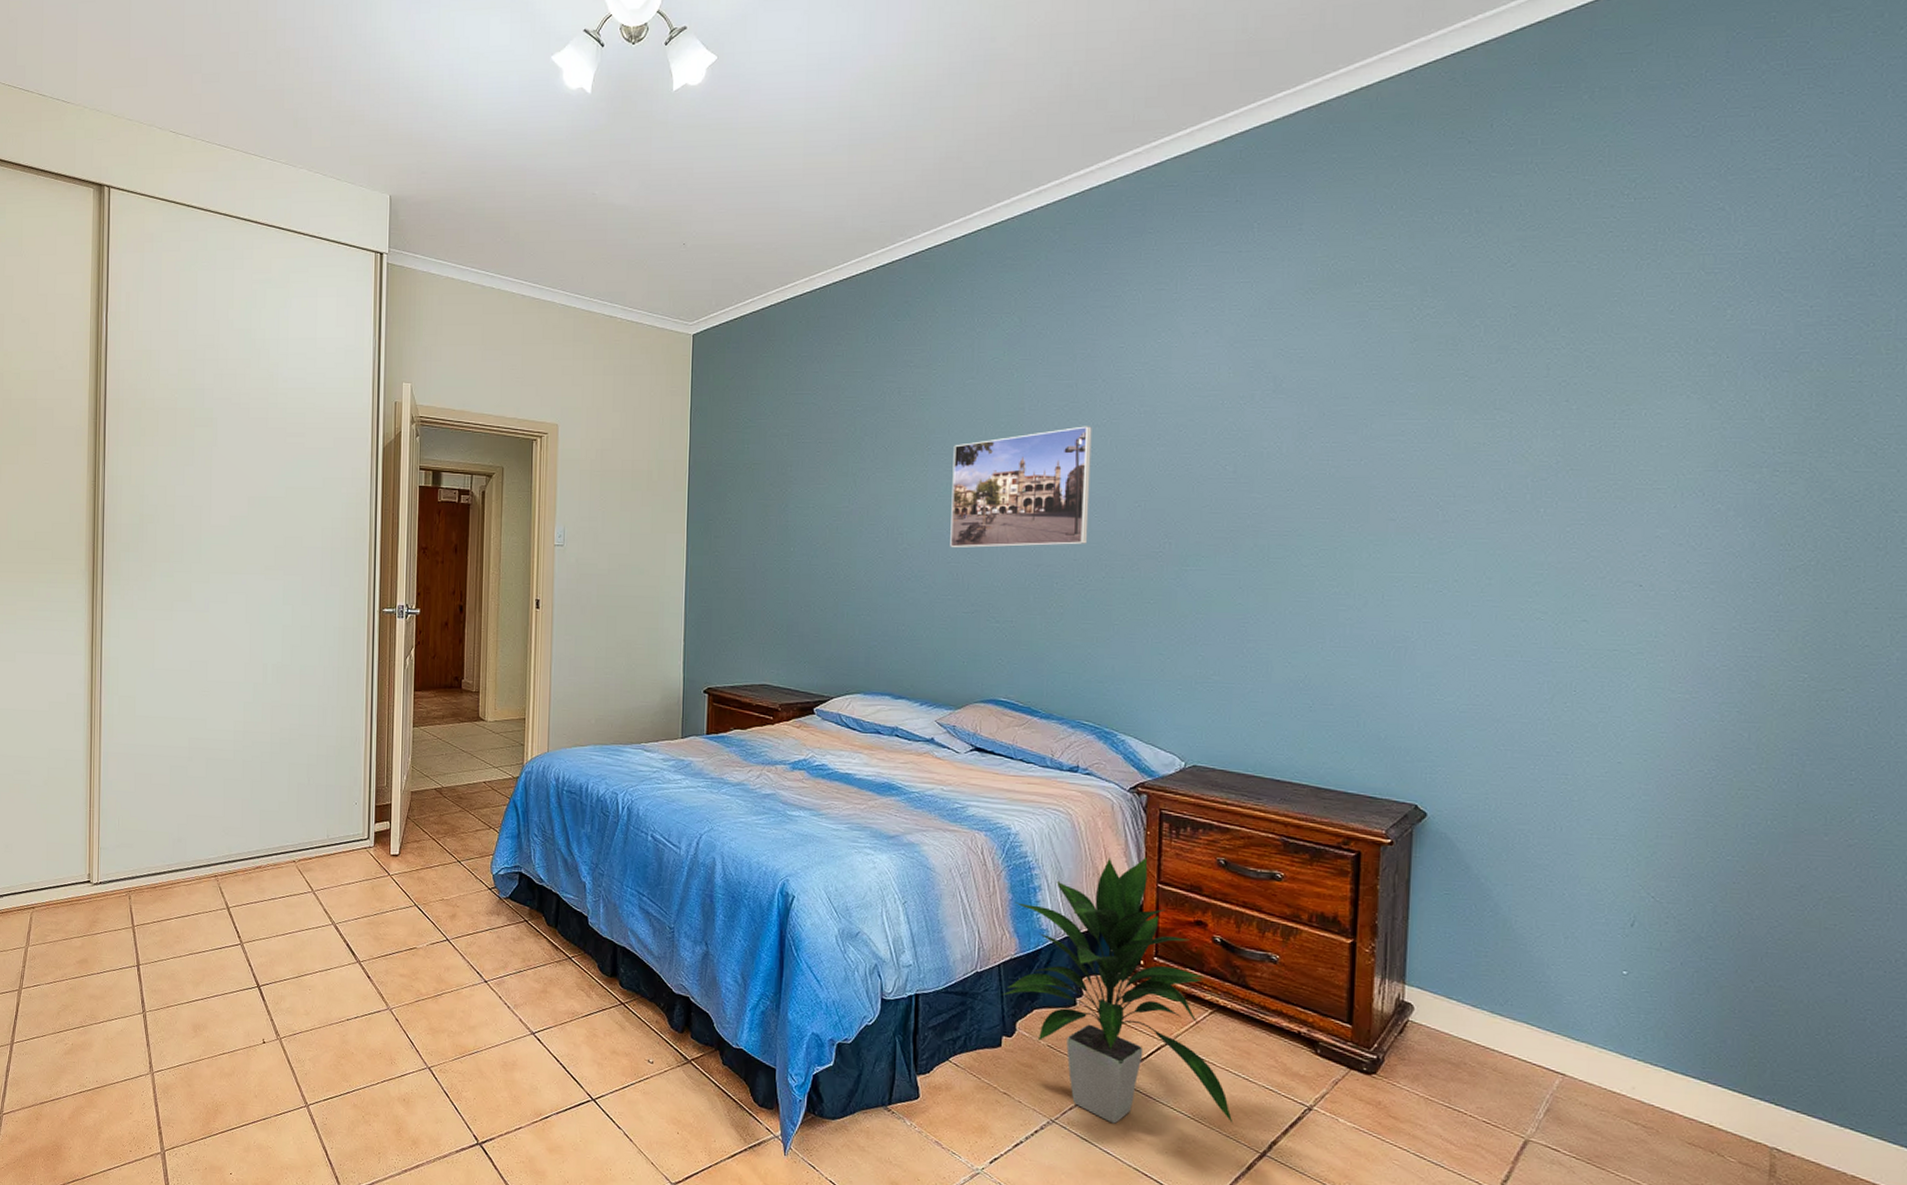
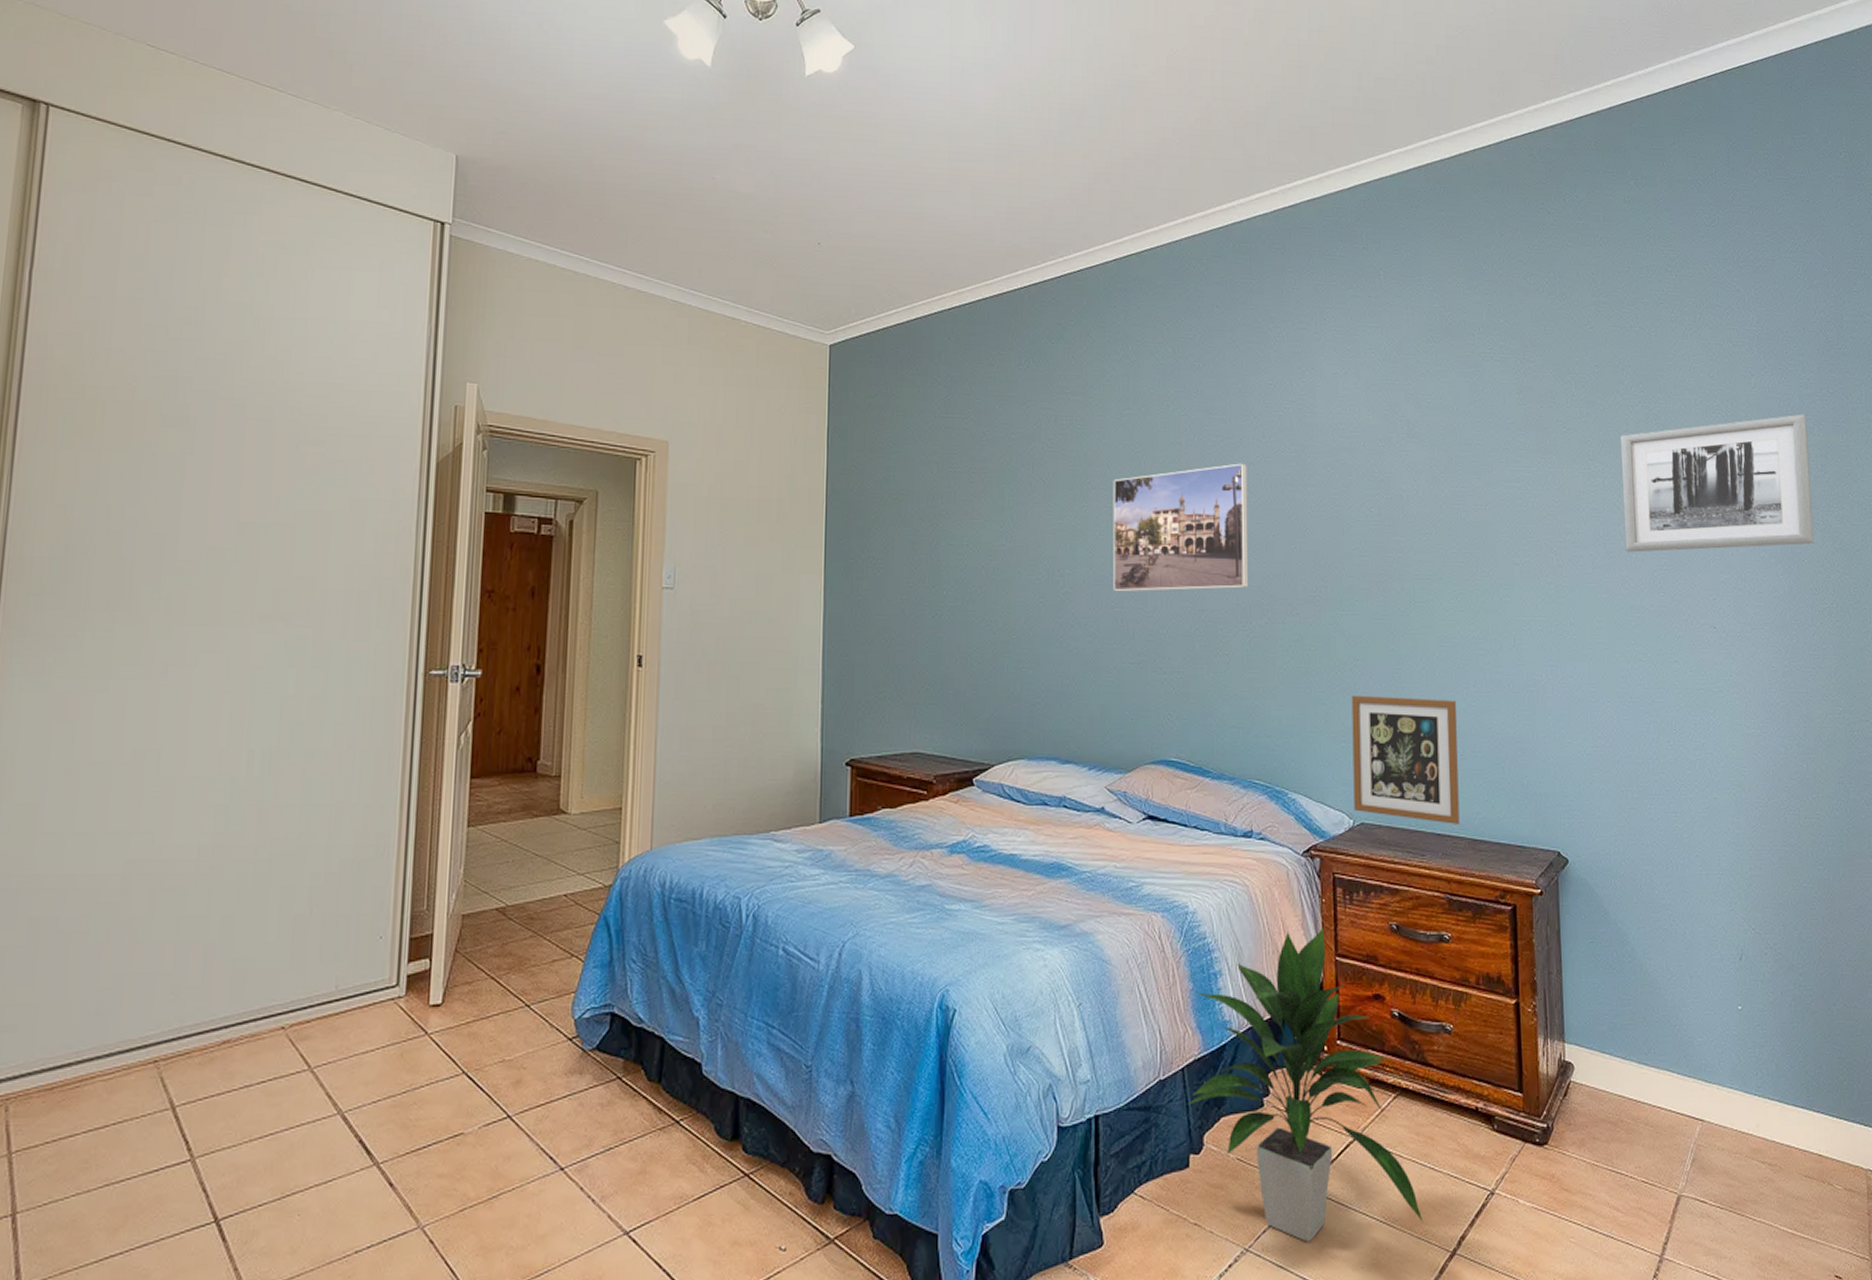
picture frame: none [1186,646,1309,772] -> present [1351,695,1460,824]
wall art: none [1531,347,1803,506] -> present [1620,414,1815,552]

